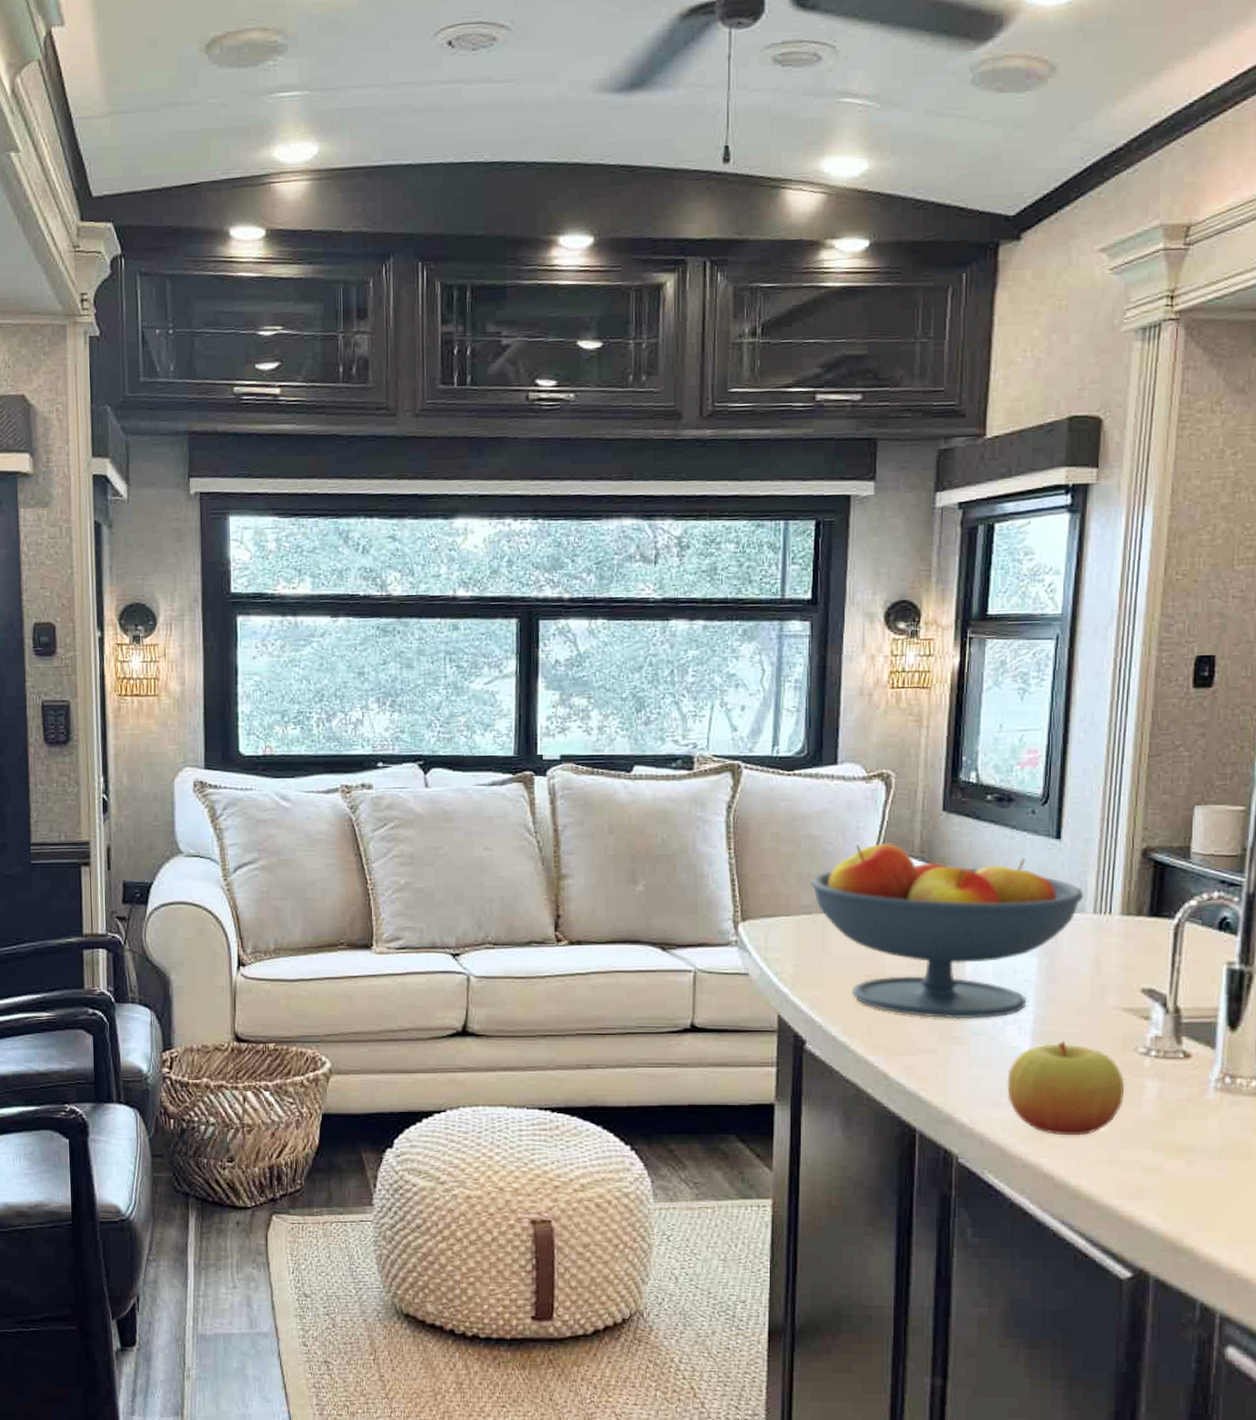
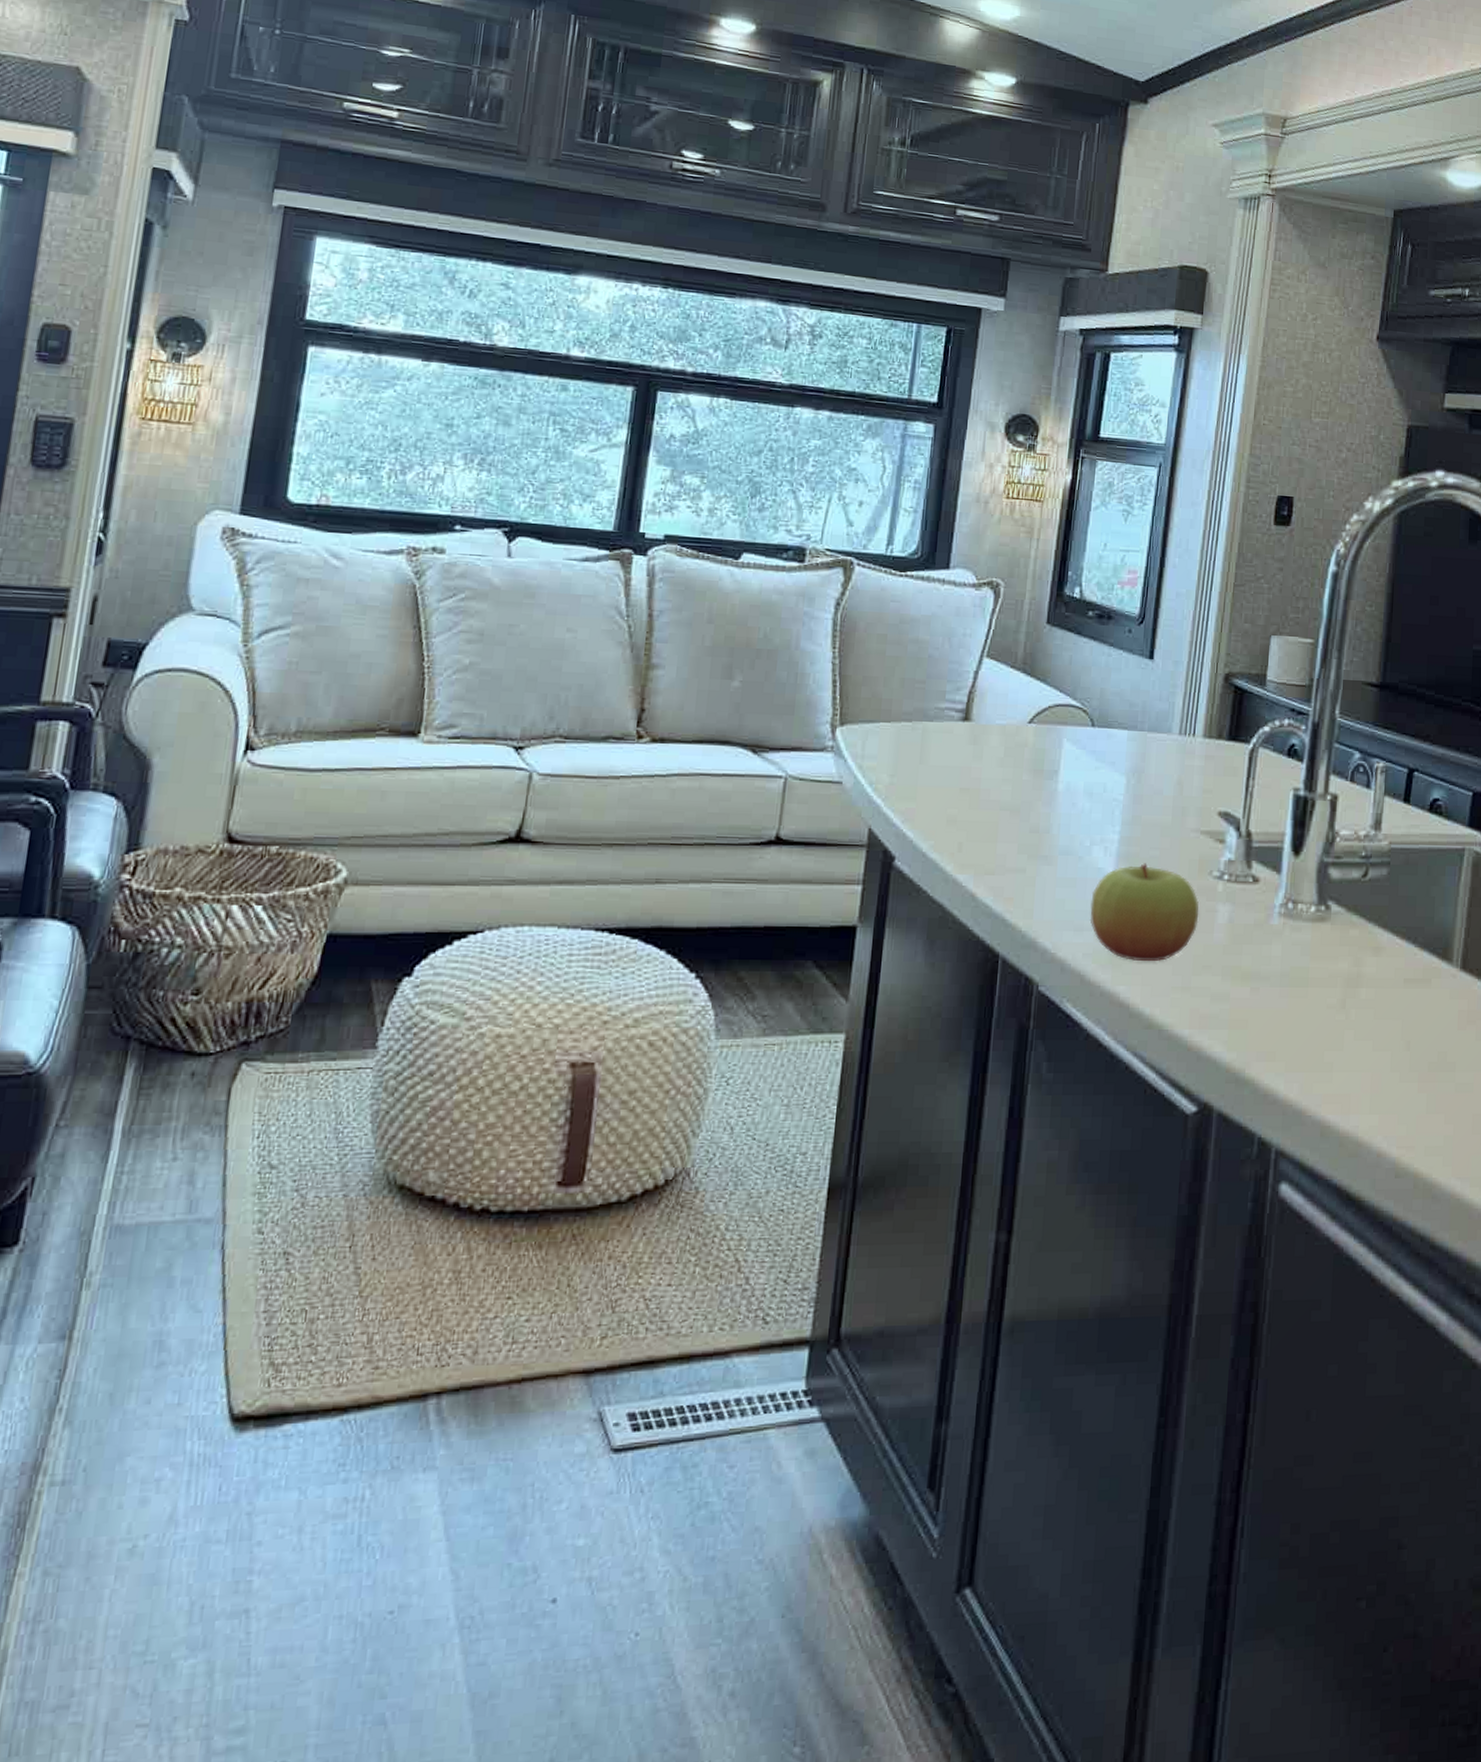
fruit bowl: present [811,842,1083,1019] -> none [913,651,1171,838]

